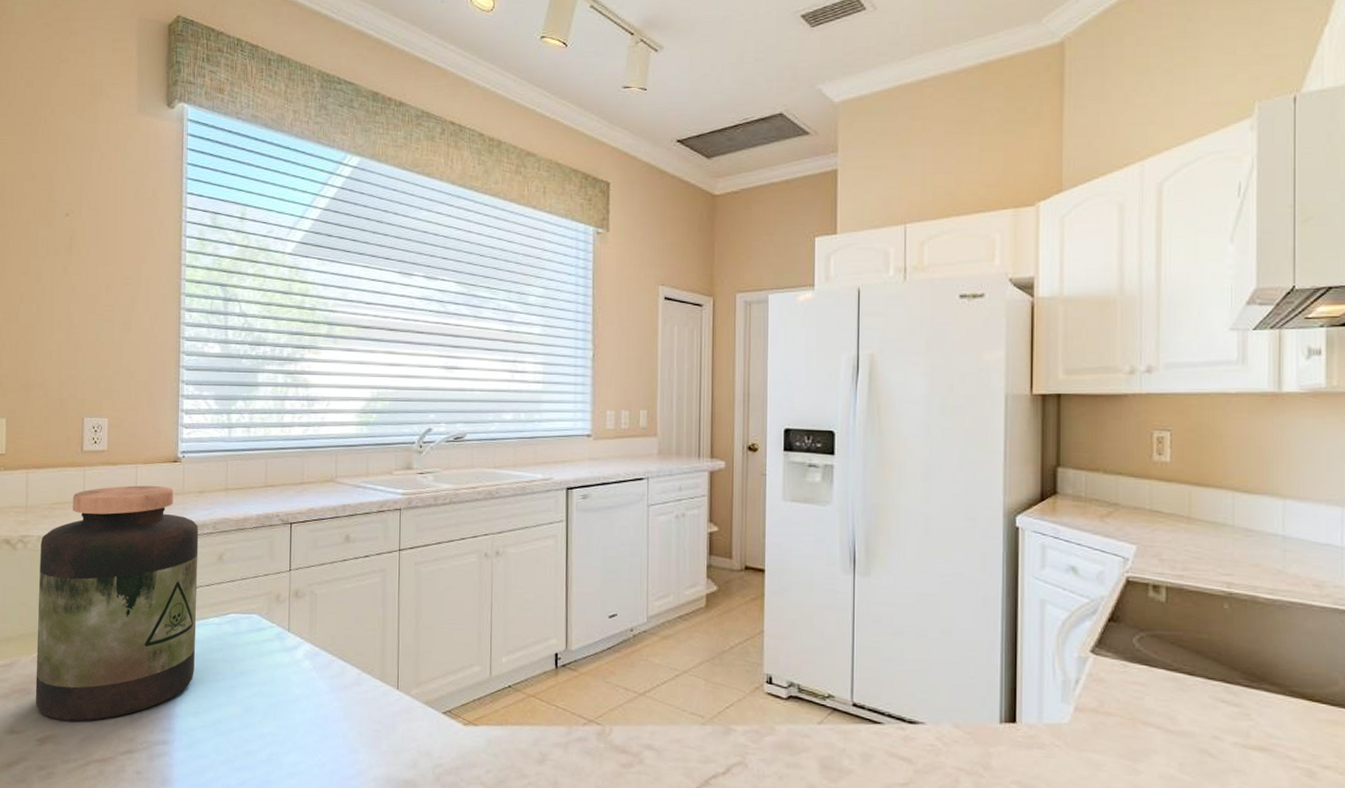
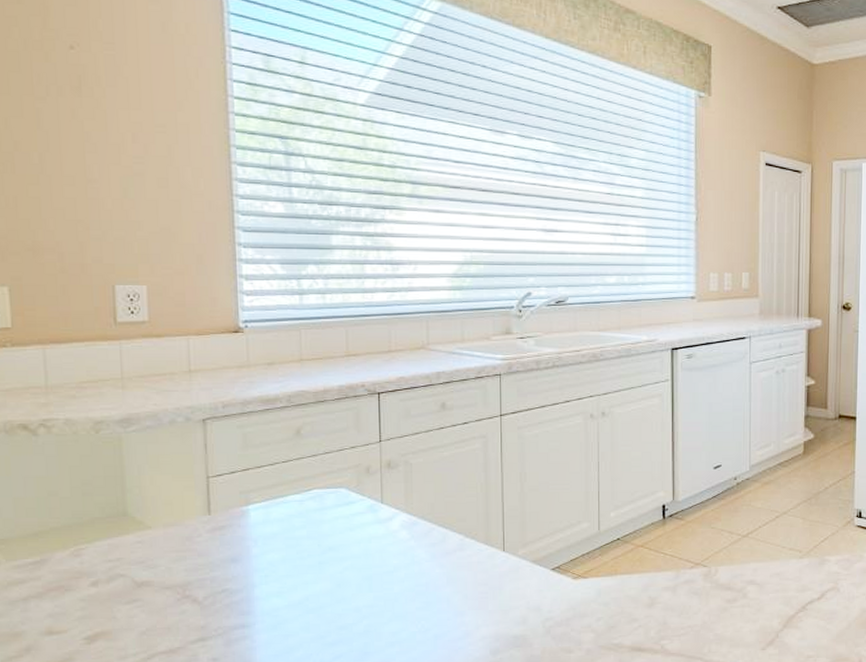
jar: present [35,485,199,722] -> none [69,359,275,615]

